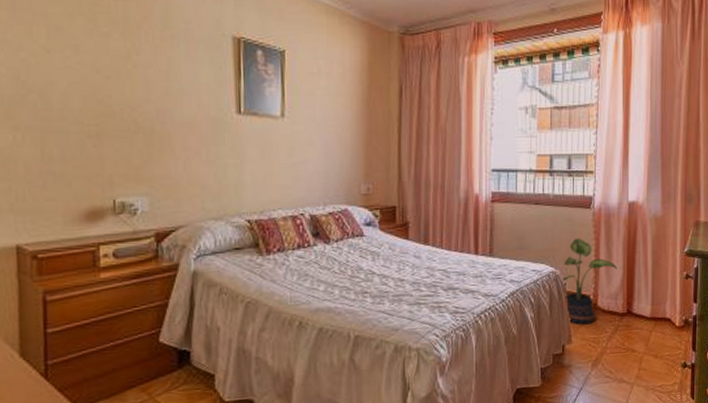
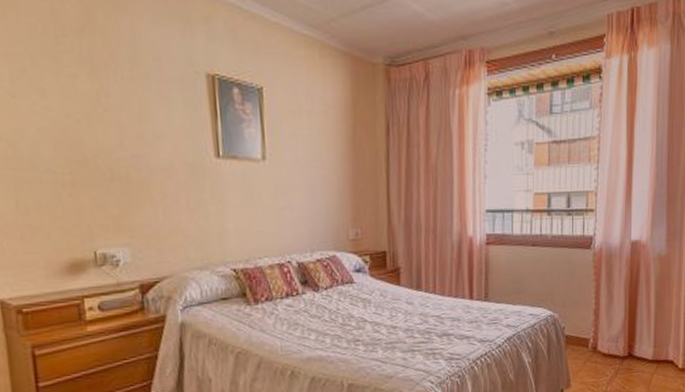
potted plant: present [562,238,617,325] -> none [561,280,618,369]

